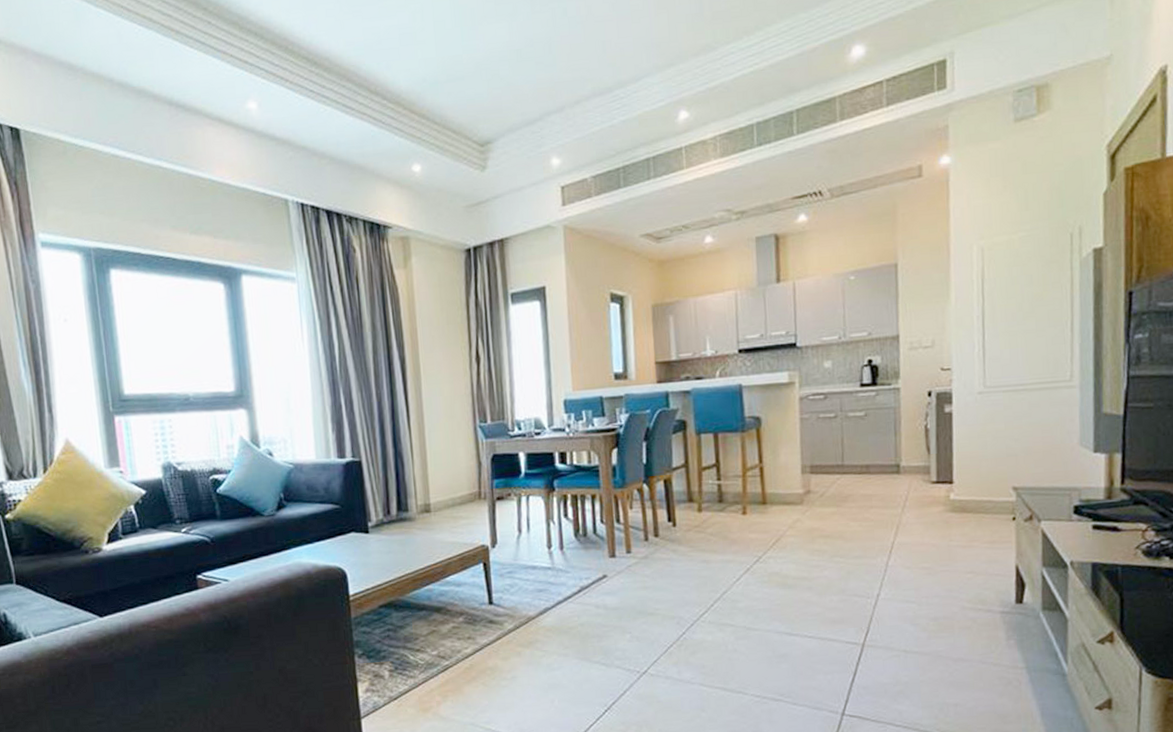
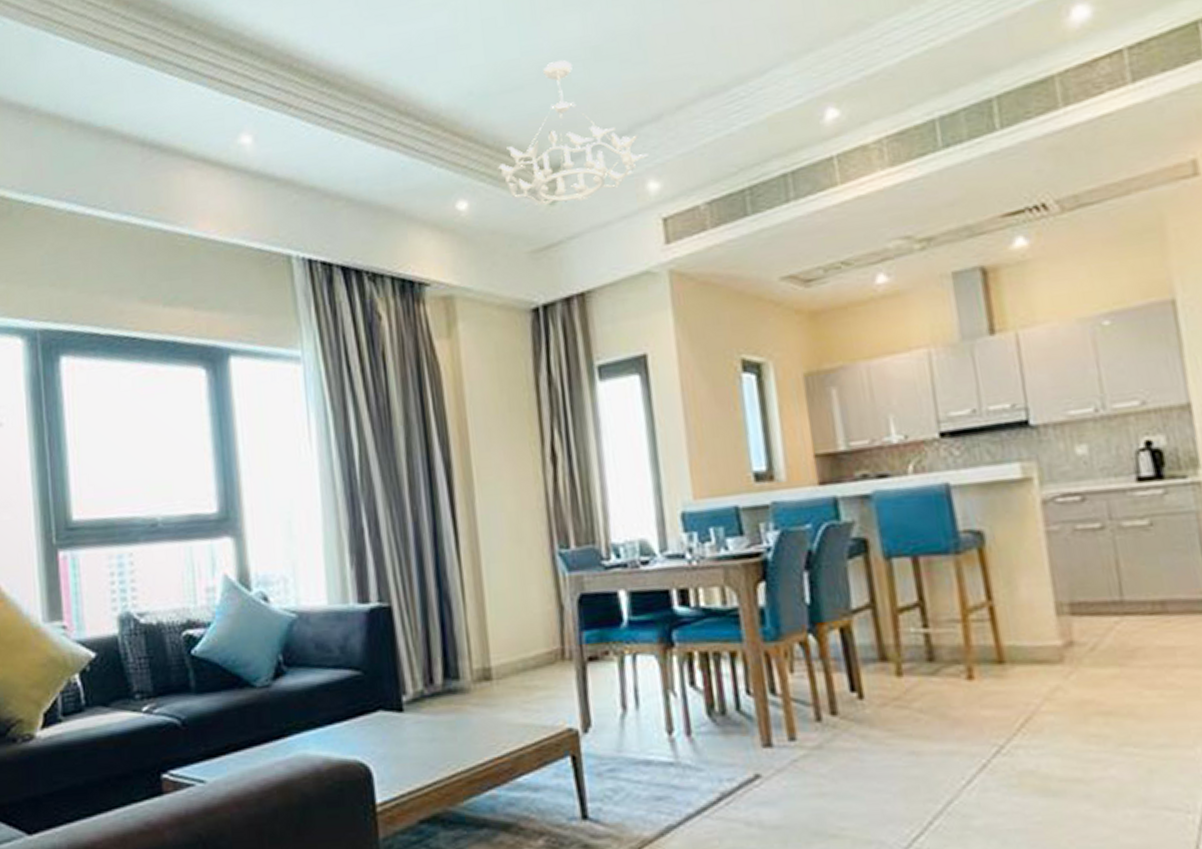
chandelier: none [443,59,553,172] -> present [497,60,648,206]

